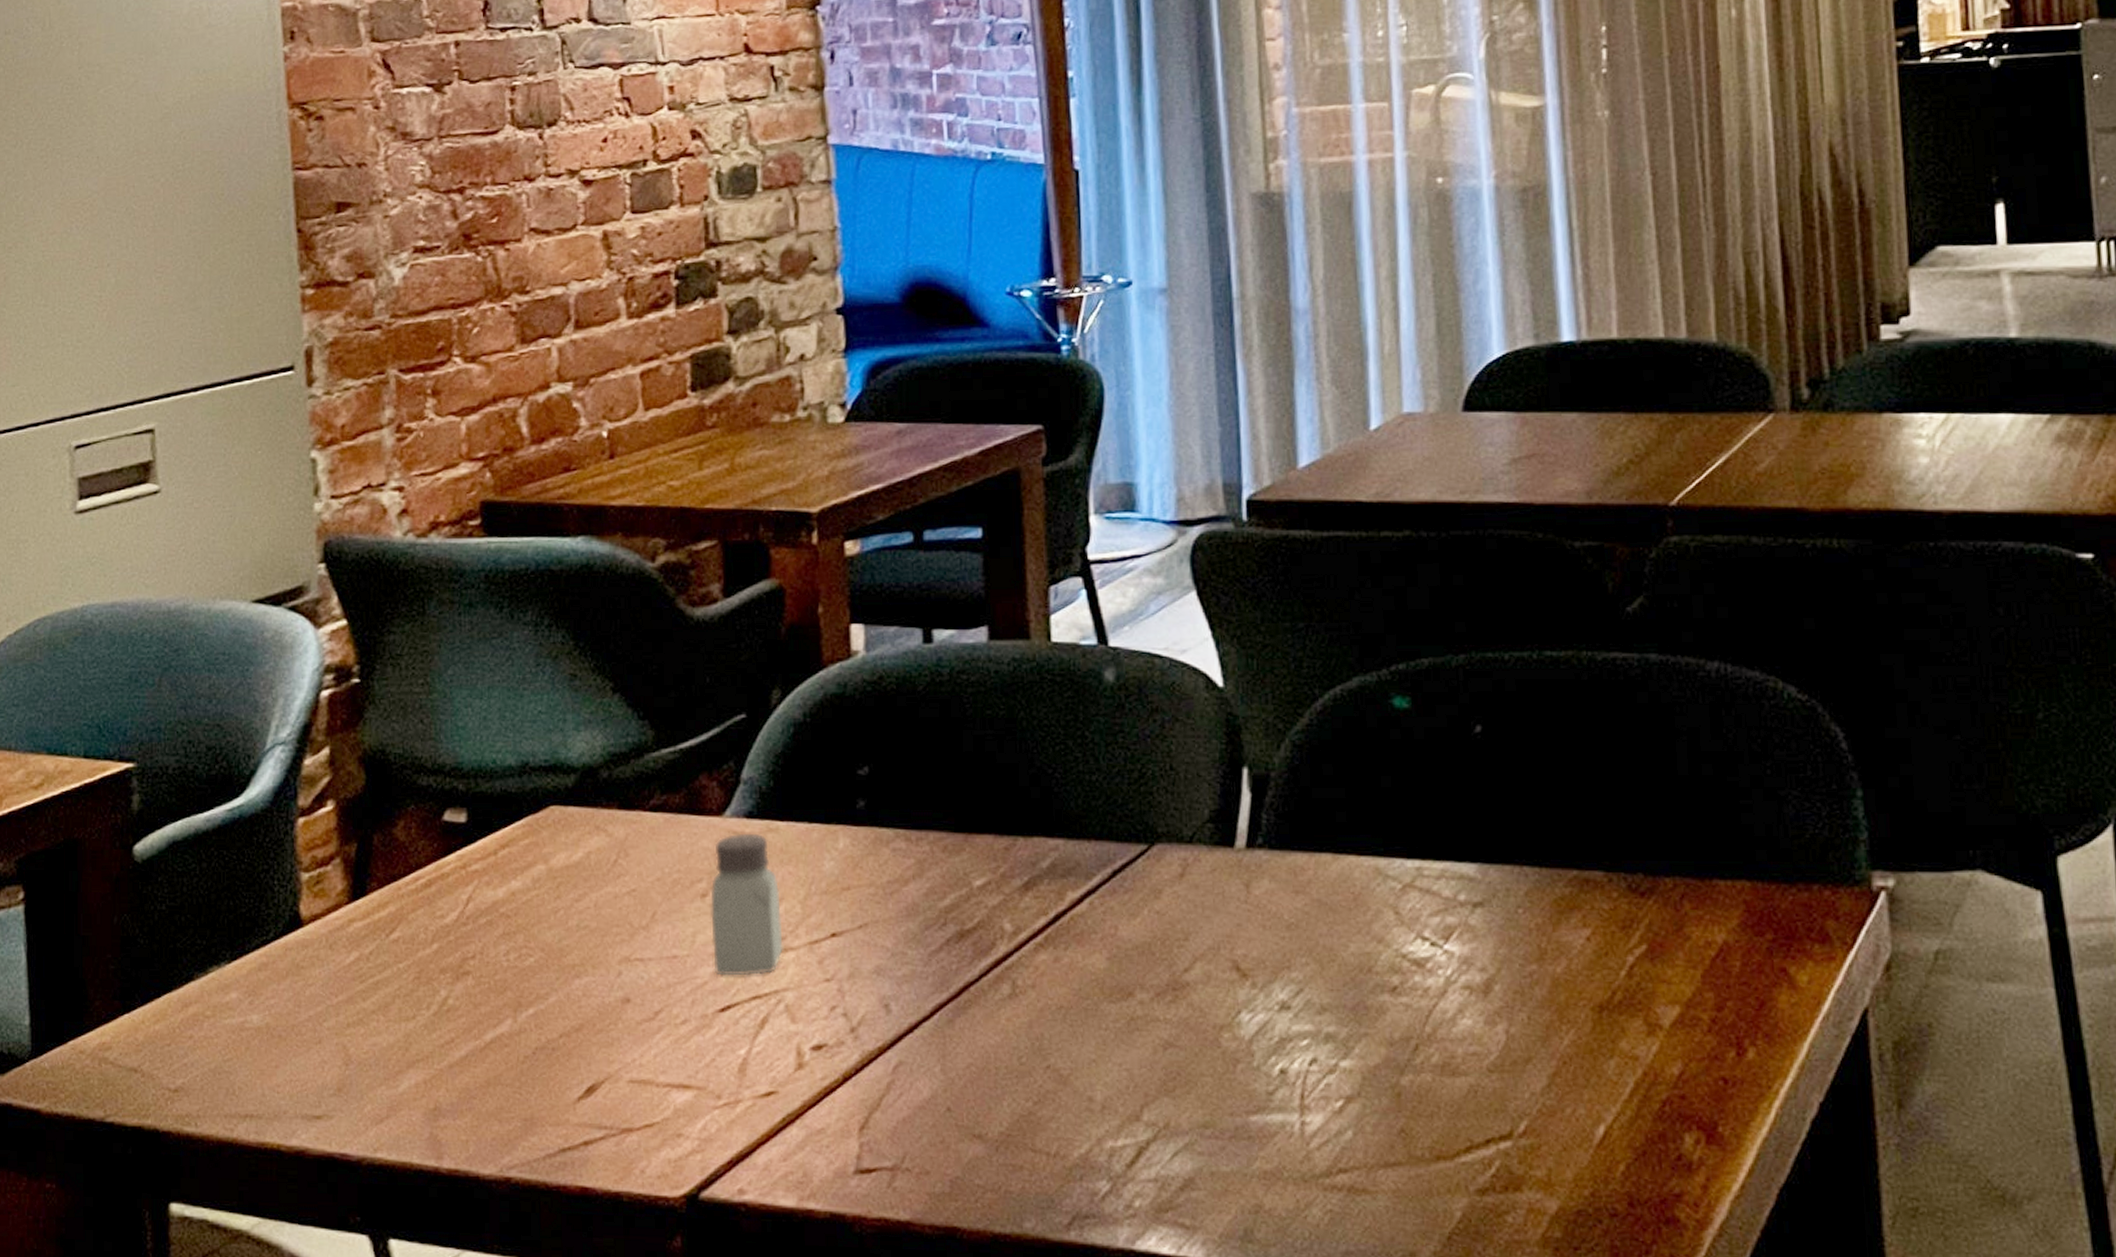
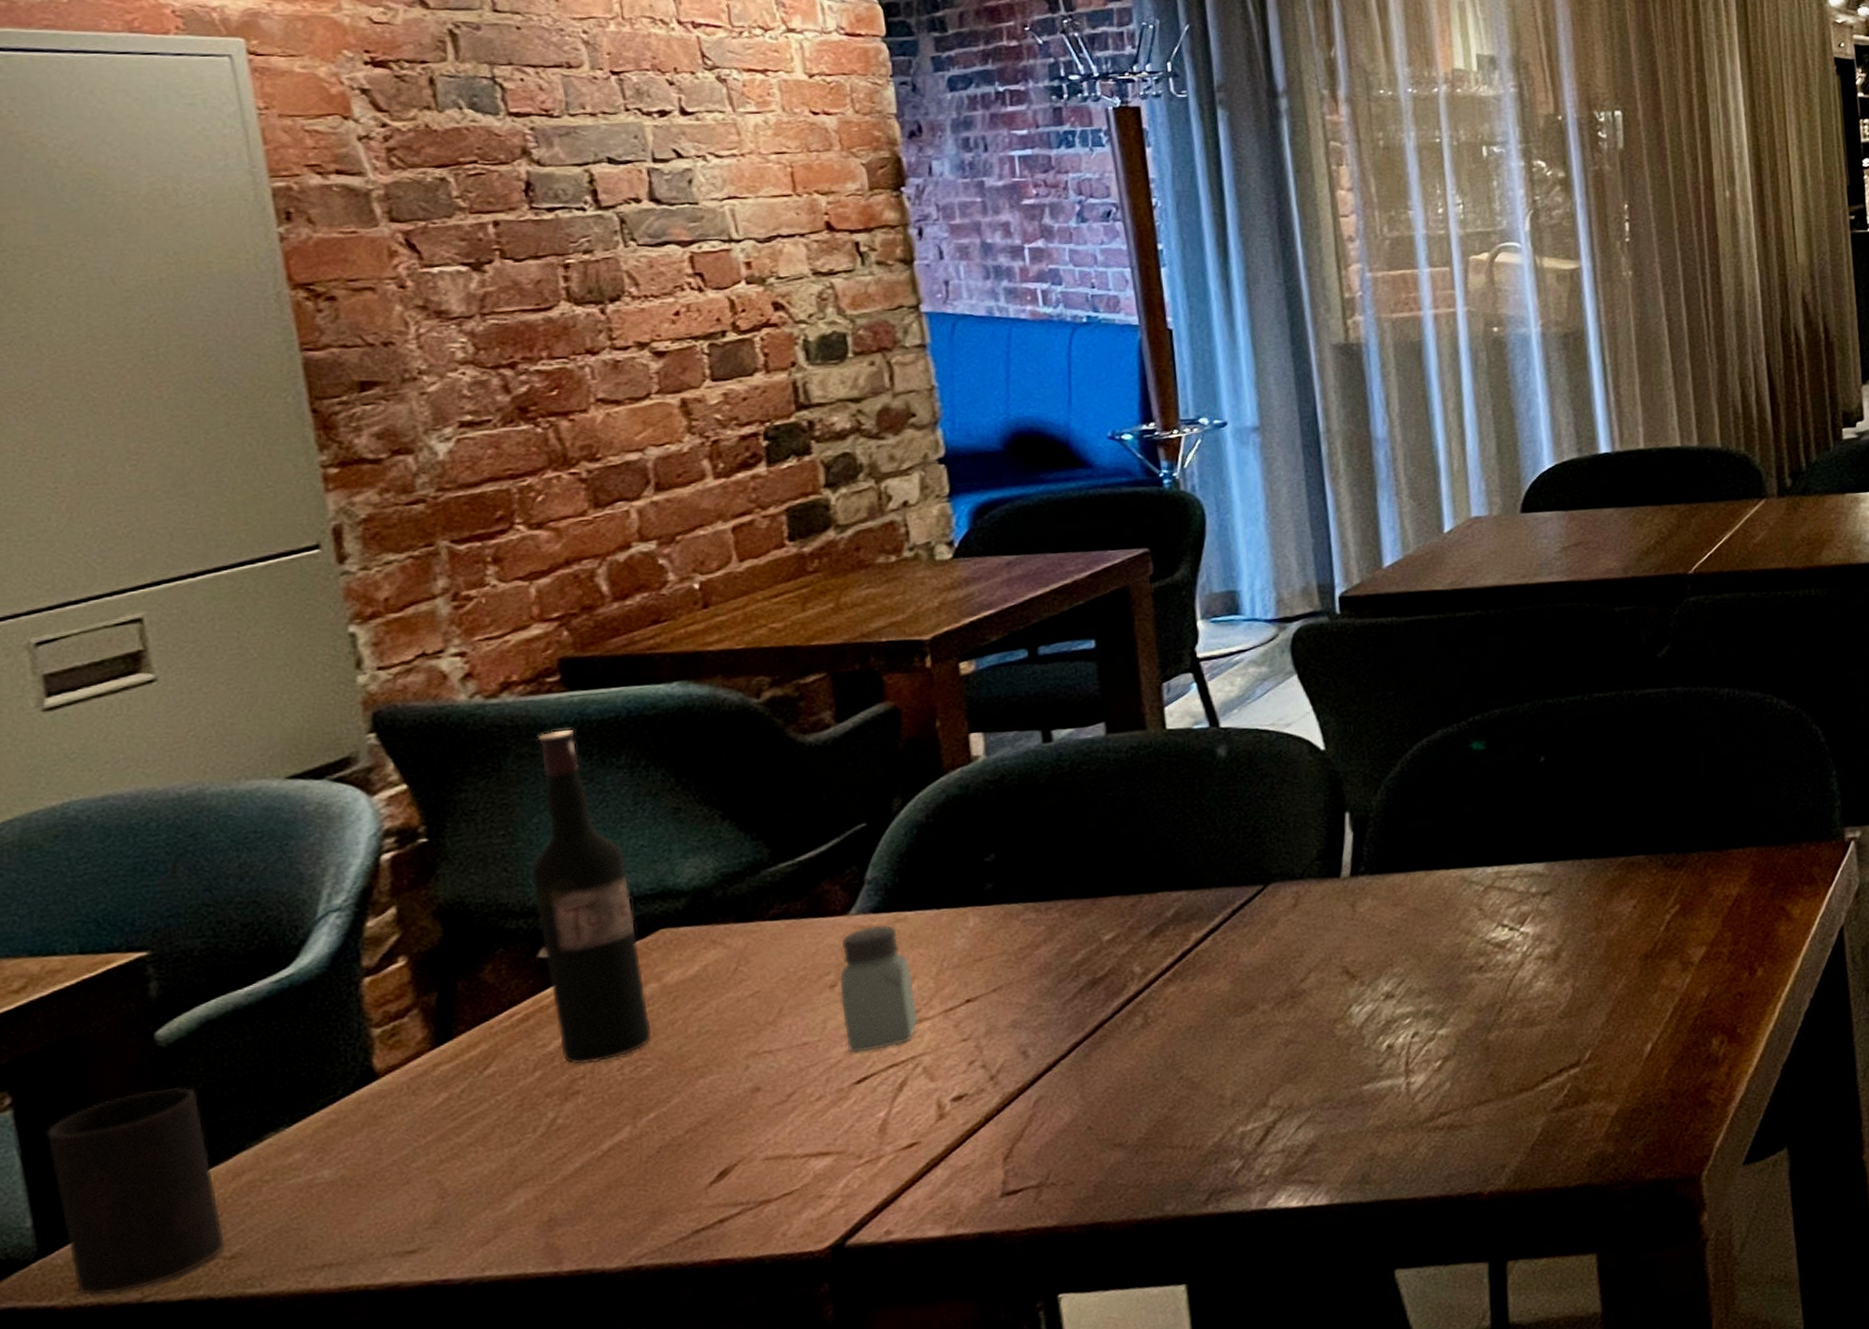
cup: none [47,906,171,1107] -> present [47,1087,225,1296]
wine bottle: none [443,577,536,943] -> present [531,729,652,1065]

